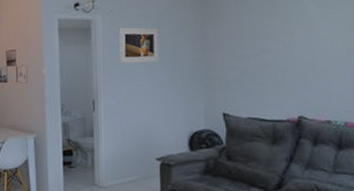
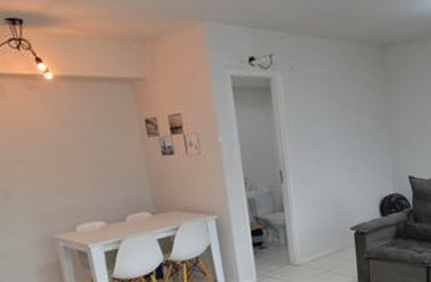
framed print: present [119,27,159,64] -> none [302,87,346,129]

